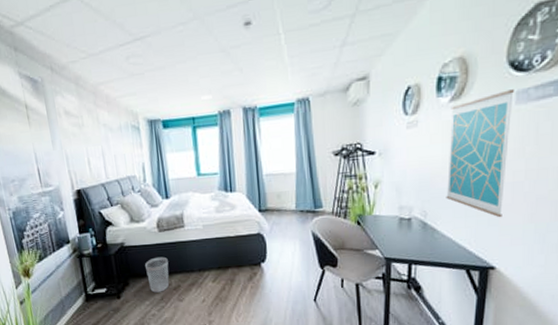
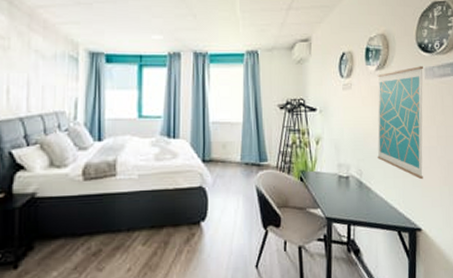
wastebasket: present [145,256,170,293] -> none [60,212,90,260]

